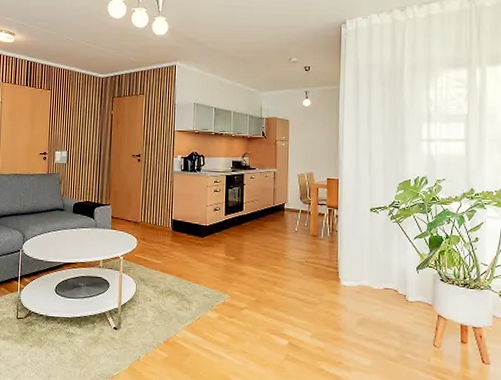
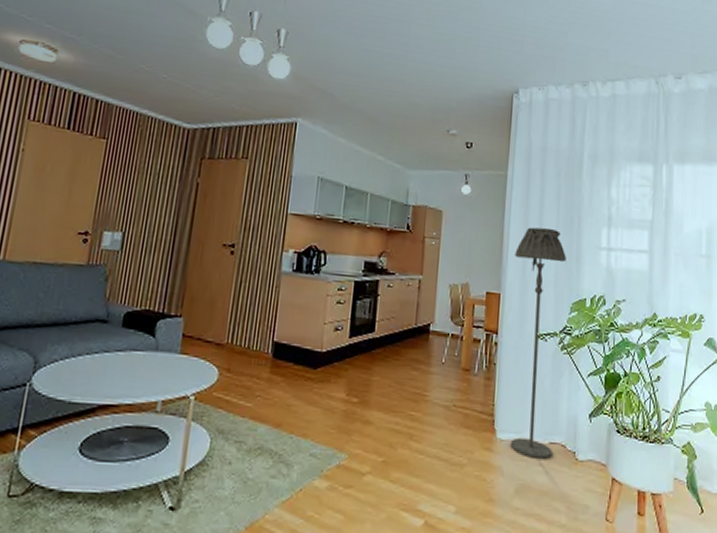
floor lamp: none [349,127,392,300] -> present [509,227,566,459]

